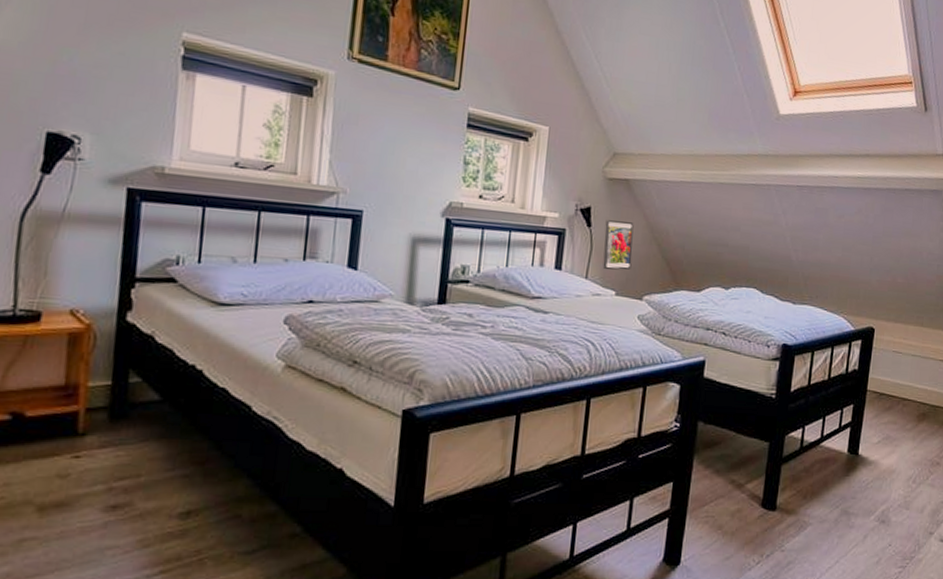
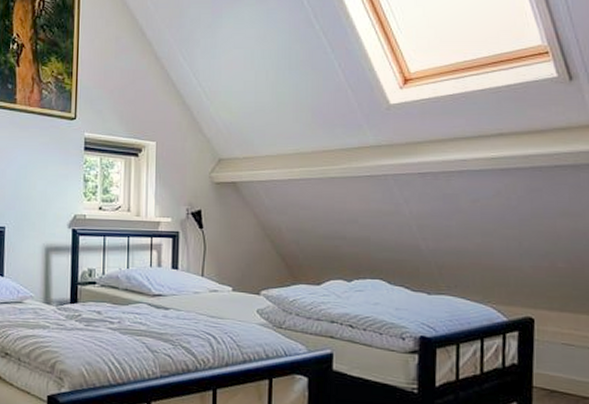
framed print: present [602,220,634,270] -> none [216,221,246,267]

